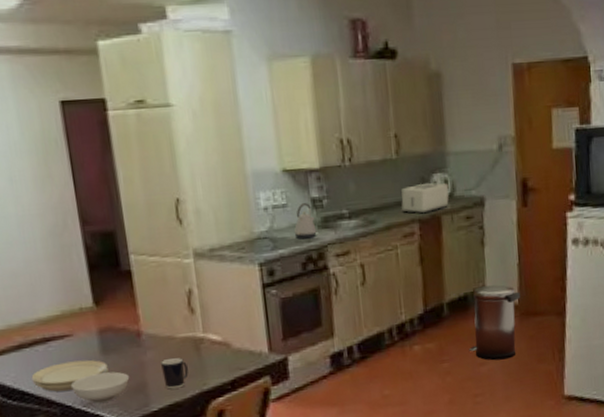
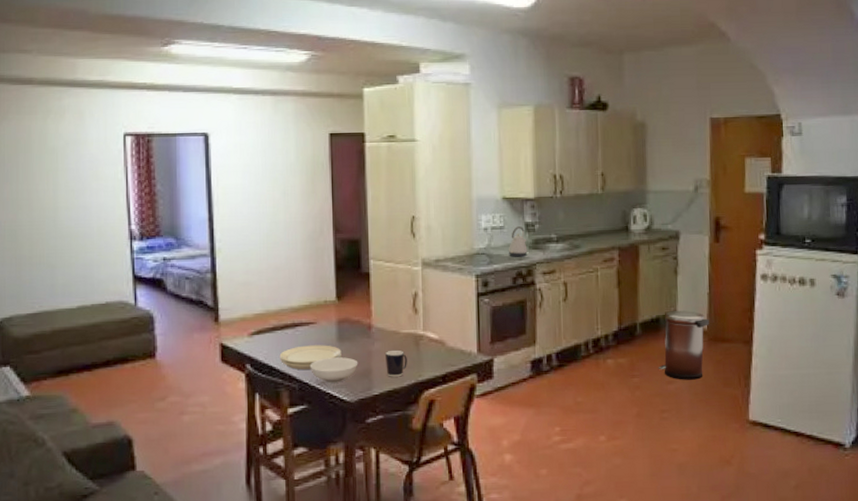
toaster: present [401,182,449,214] -> none [604,215,647,243]

